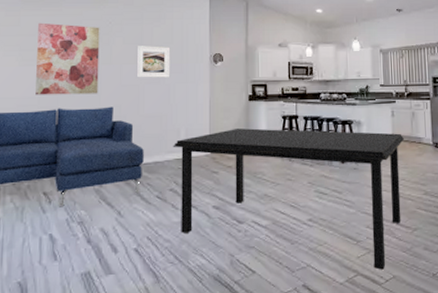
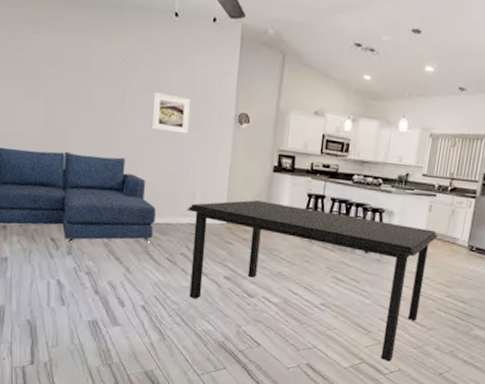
wall art: present [35,22,100,95] -> none [41,49,113,142]

